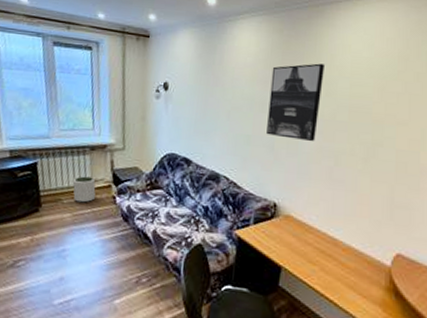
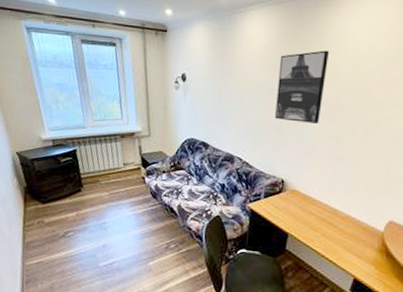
plant pot: present [72,176,96,203] -> none [107,160,128,183]

